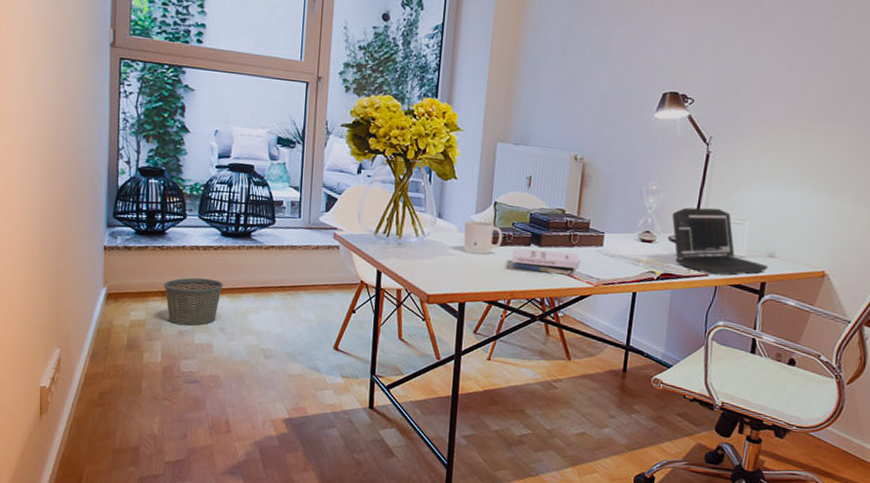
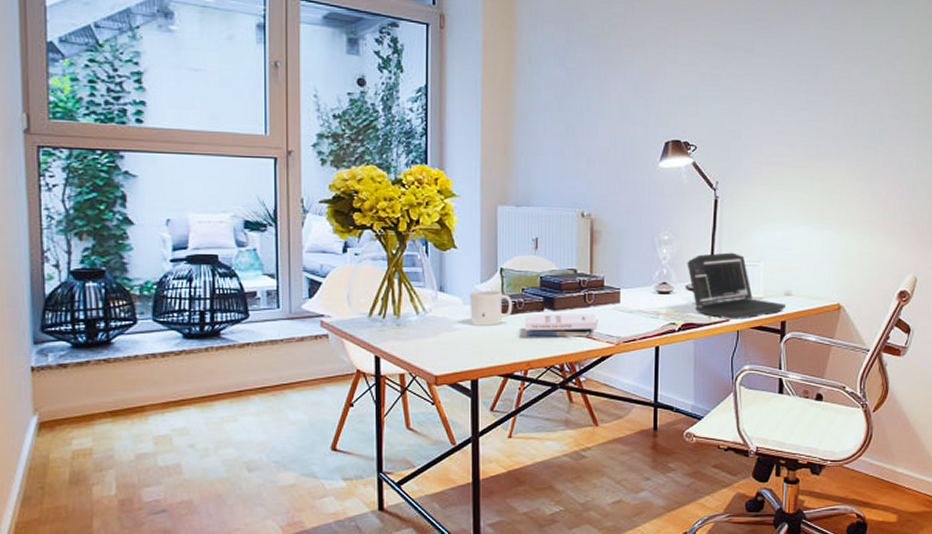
basket: present [163,277,224,326] -> none [113,389,191,448]

